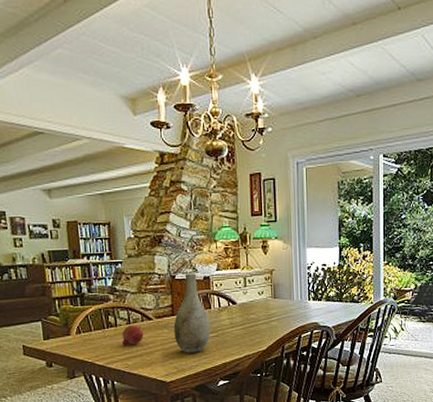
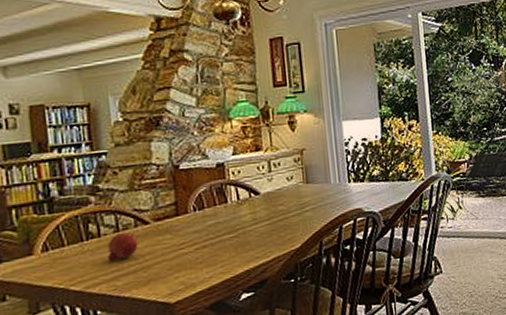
vase: present [174,272,211,353] -> none [178,159,228,263]

